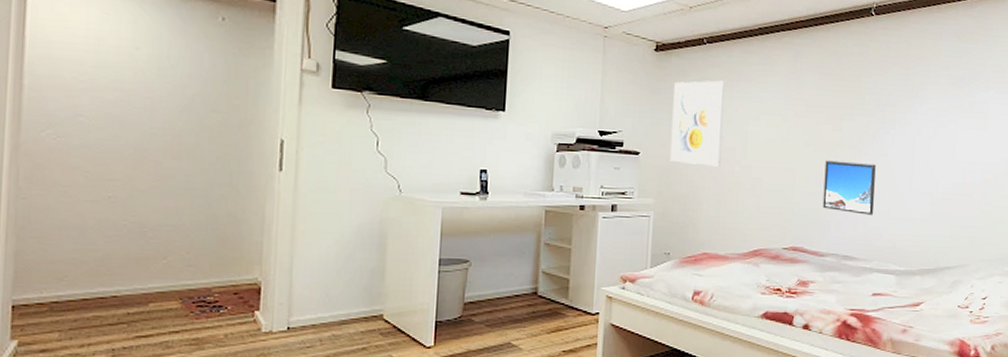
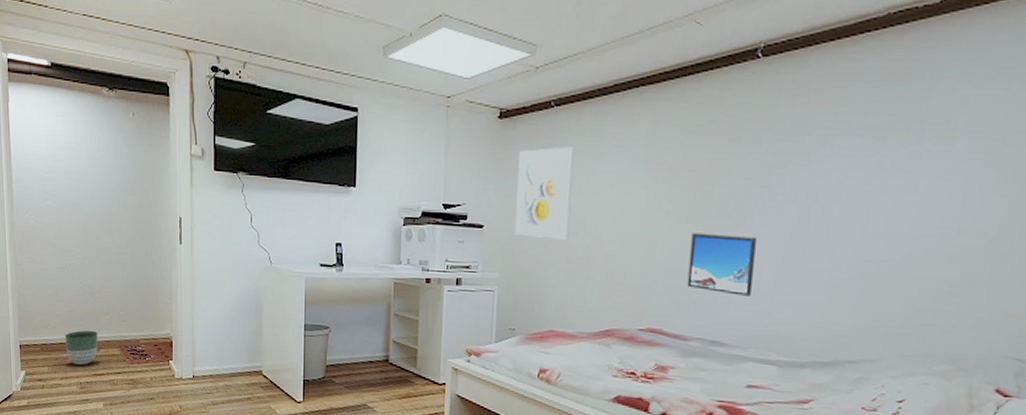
planter: none [91,280,147,327] -> present [65,330,98,366]

